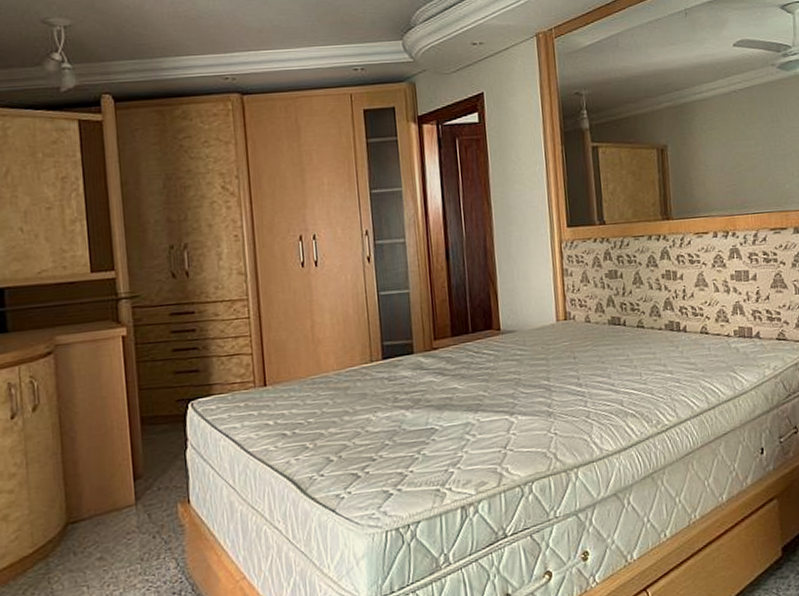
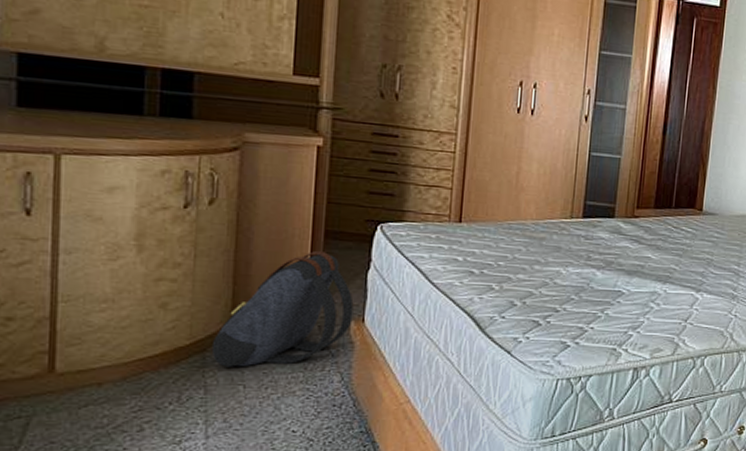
backpack: none [52,438,179,570] -> present [211,250,354,367]

